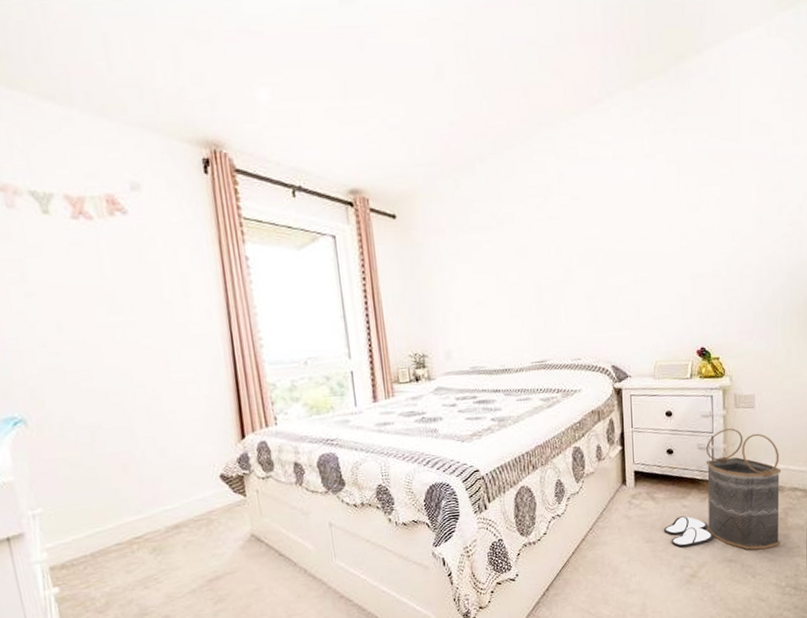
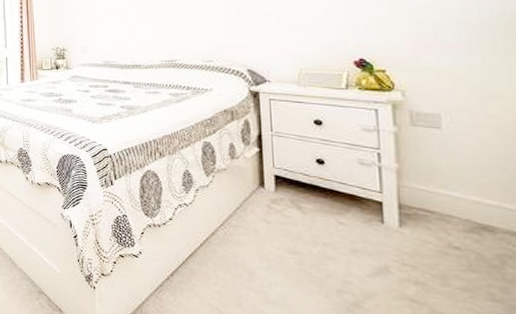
slippers: present [663,516,713,548] -> none [313,233,385,271]
basket: present [705,428,782,550] -> none [369,147,496,300]

